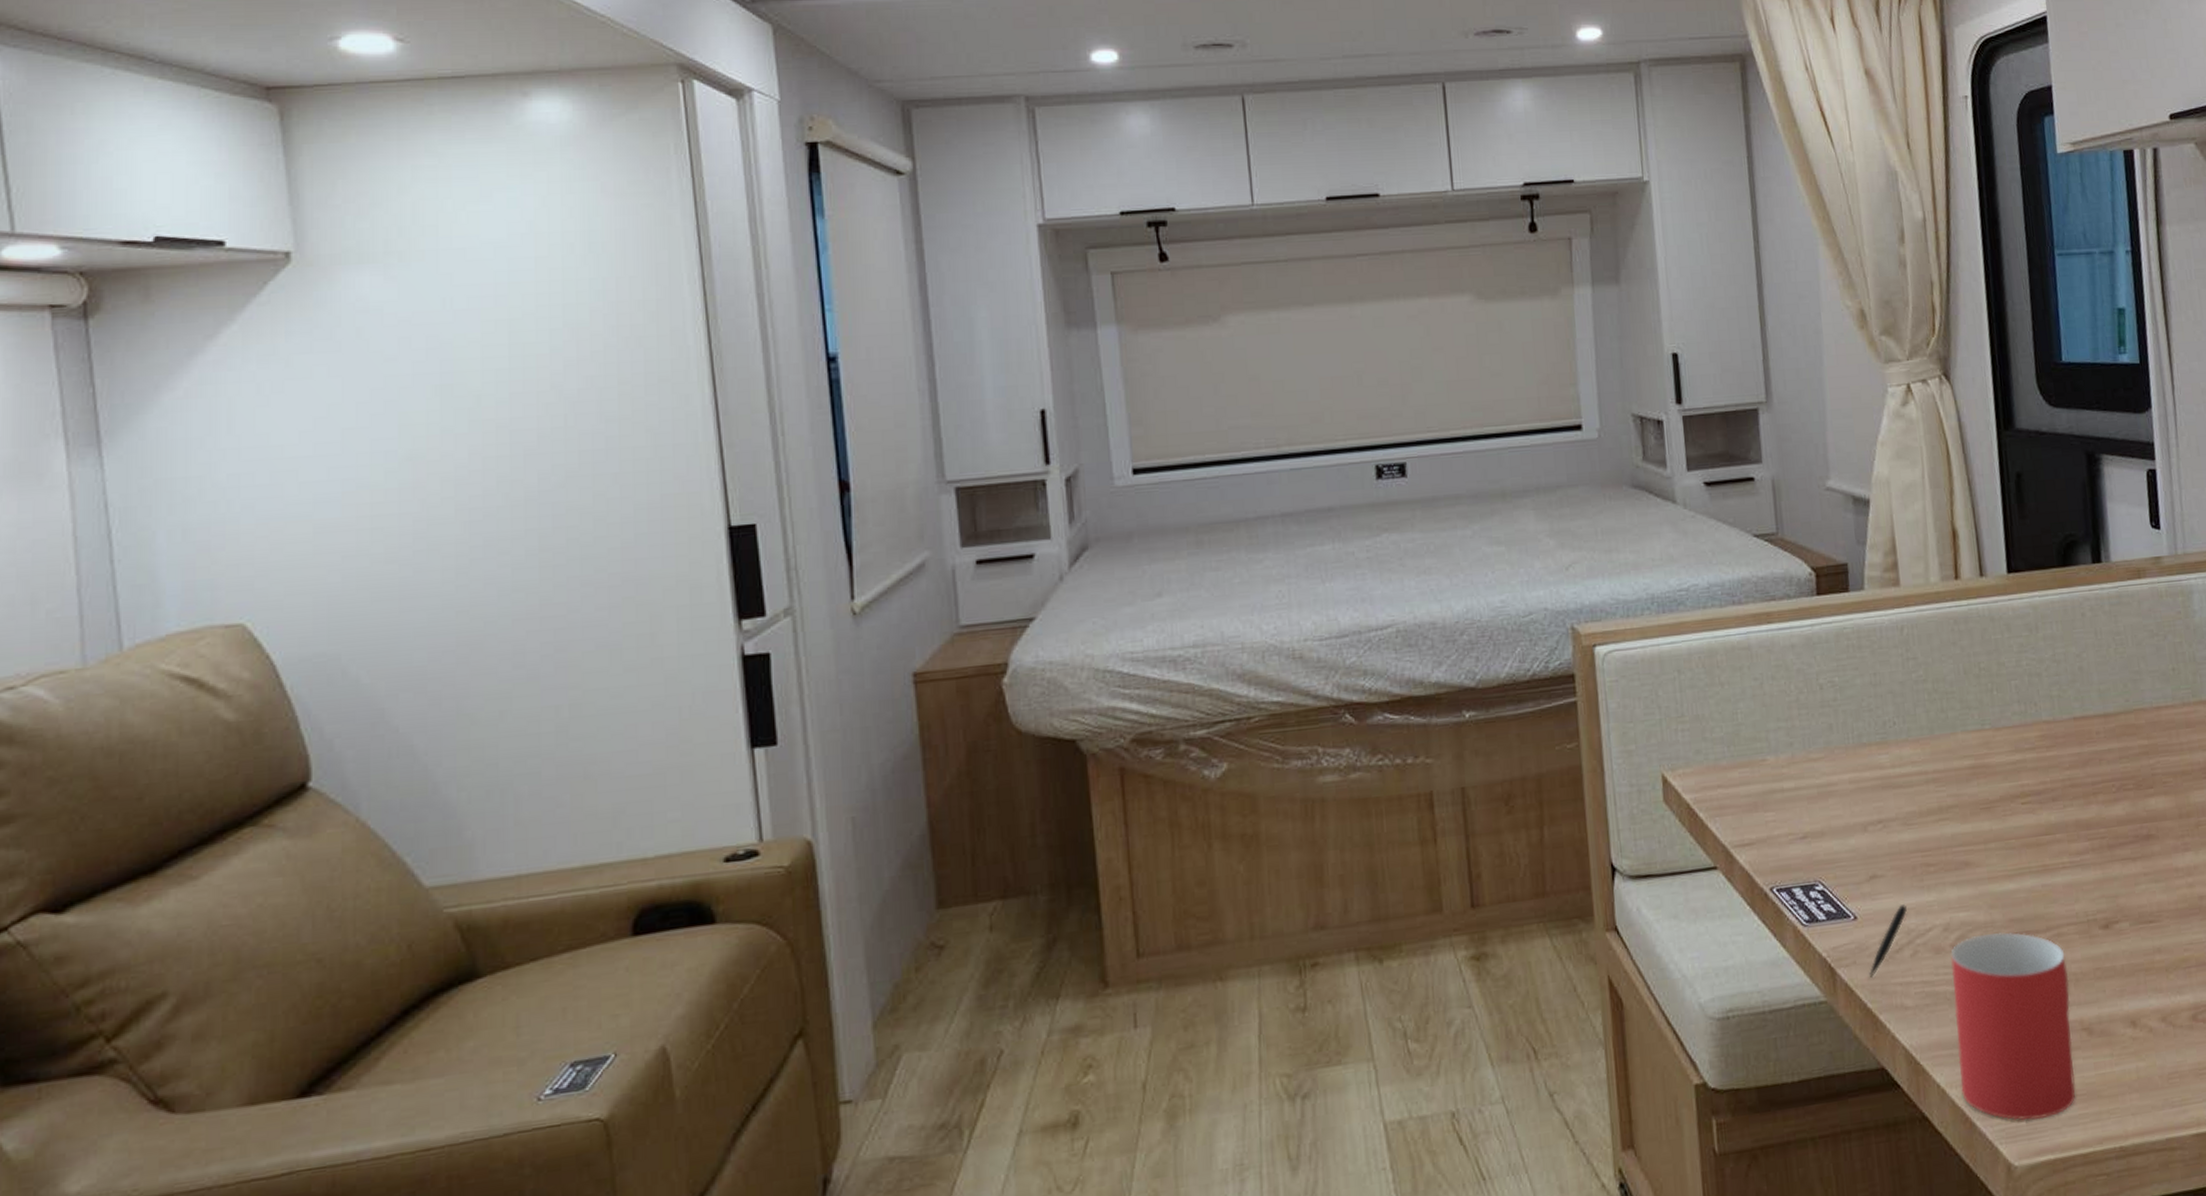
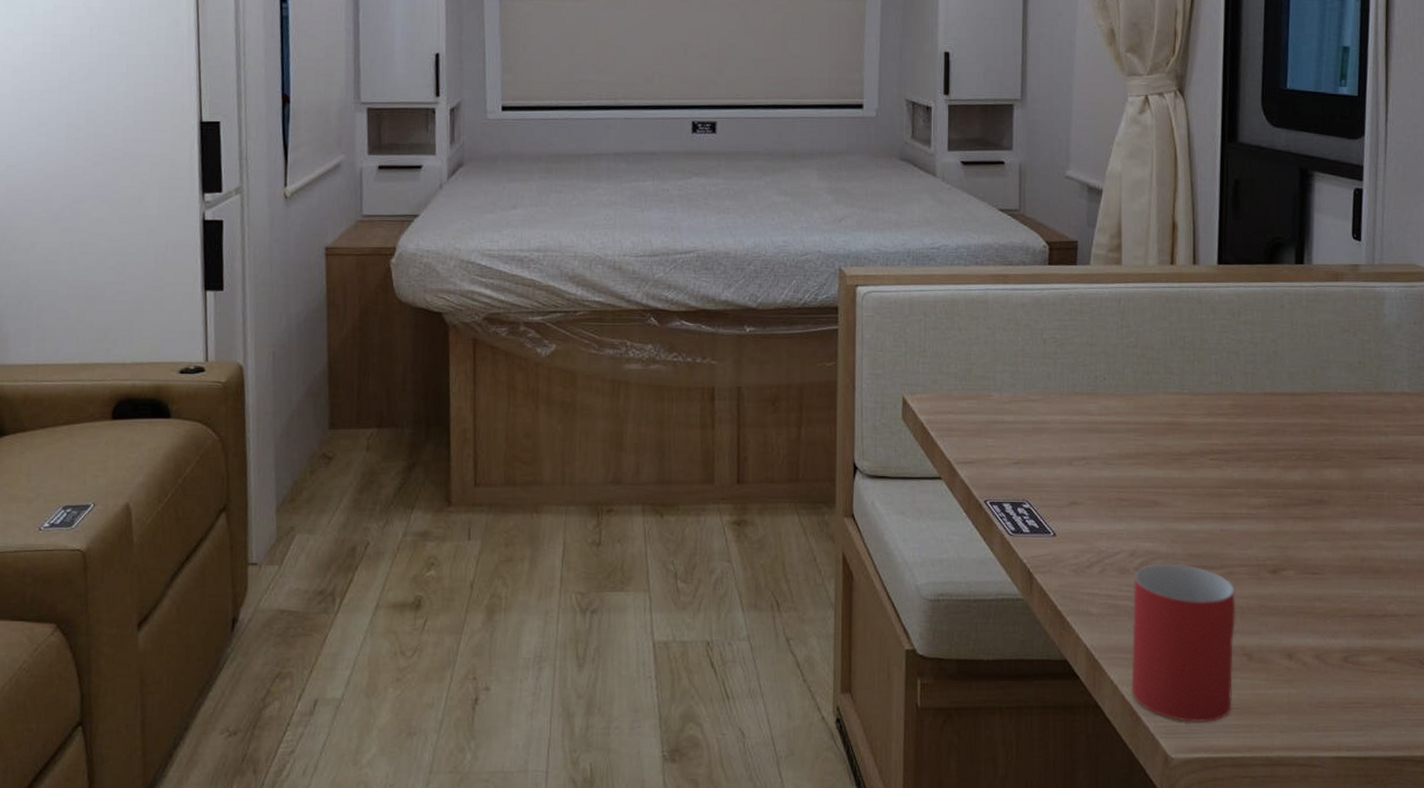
pen: present [1870,905,1907,977] -> none [1062,529,1100,585]

